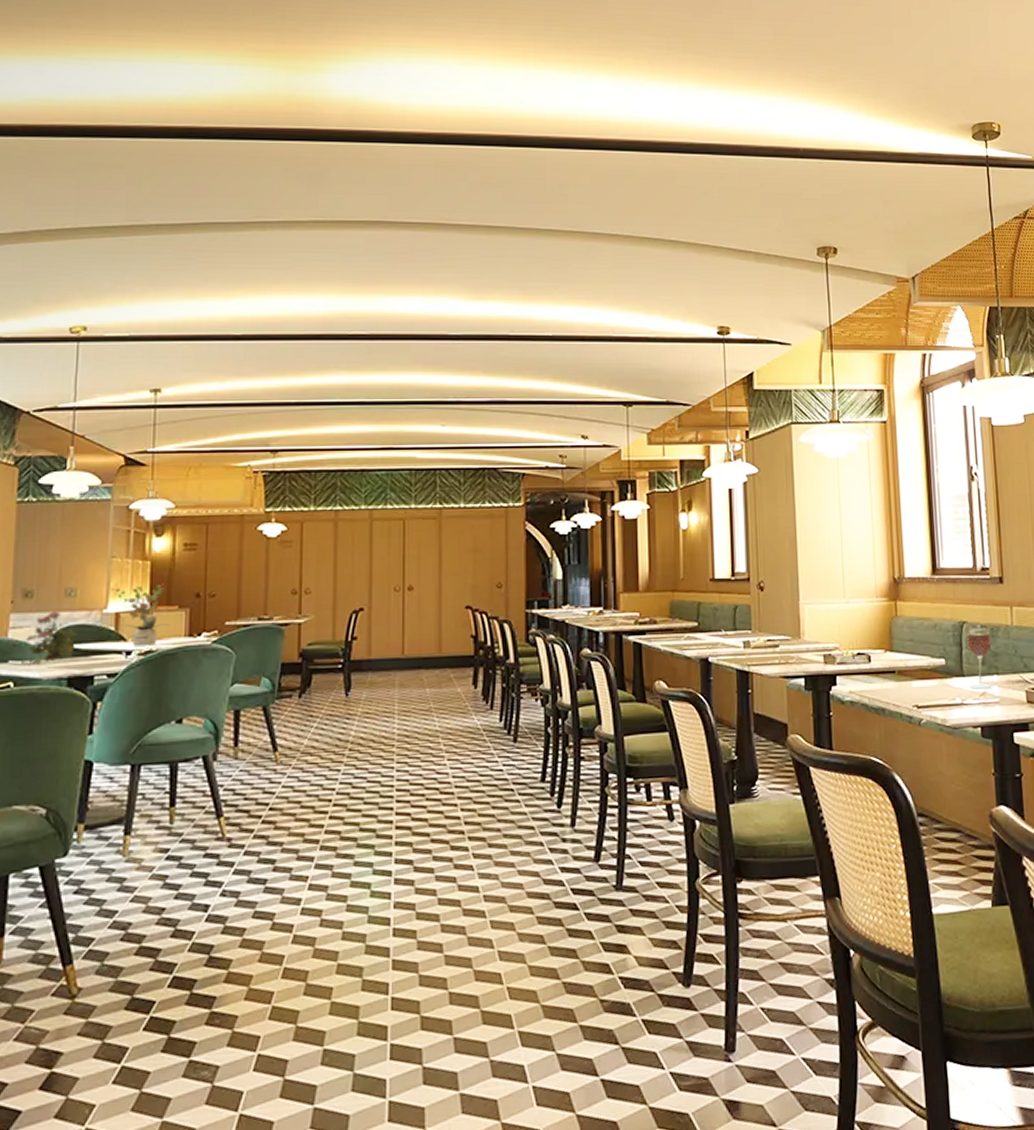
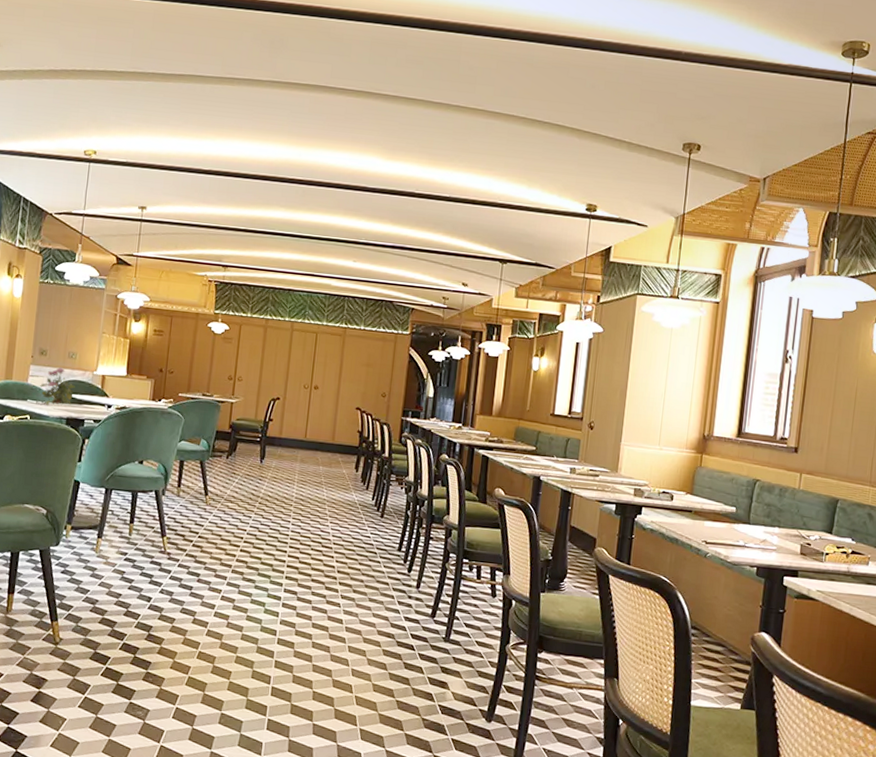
potted plant: present [112,582,170,646] -> none [101,356,140,404]
wineglass: present [967,624,992,690] -> none [753,483,779,539]

